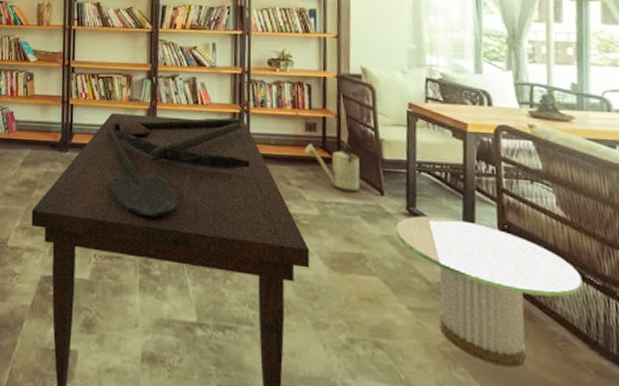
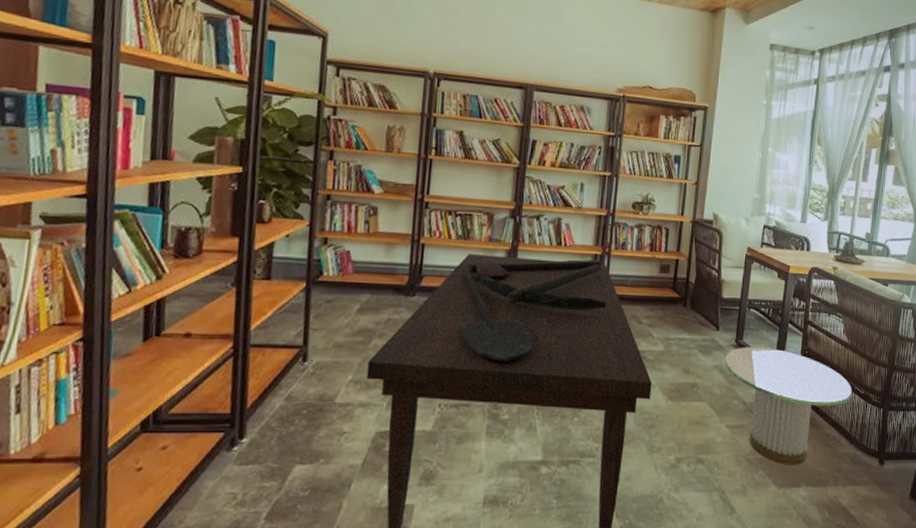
watering can: present [304,140,366,194] -> none [656,281,707,330]

